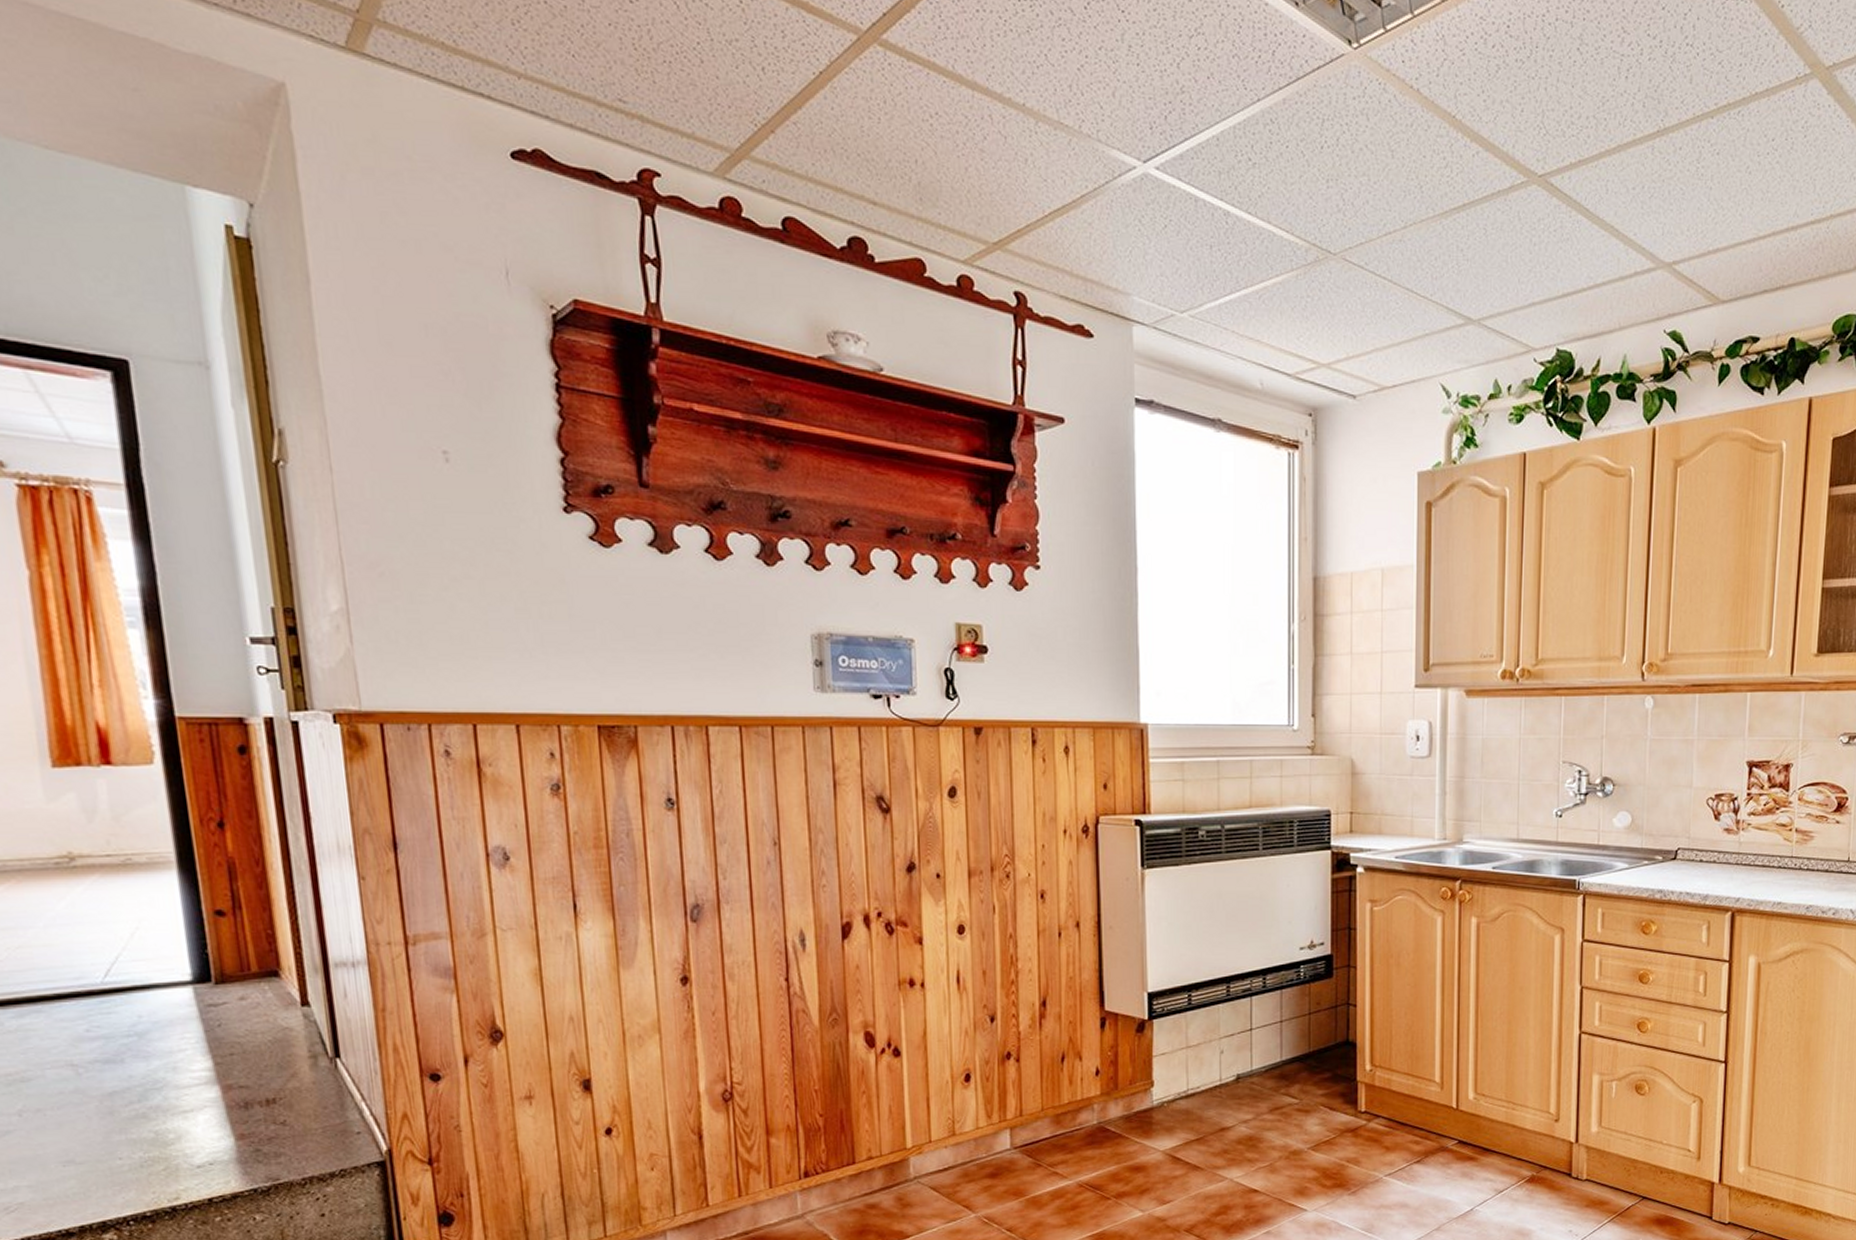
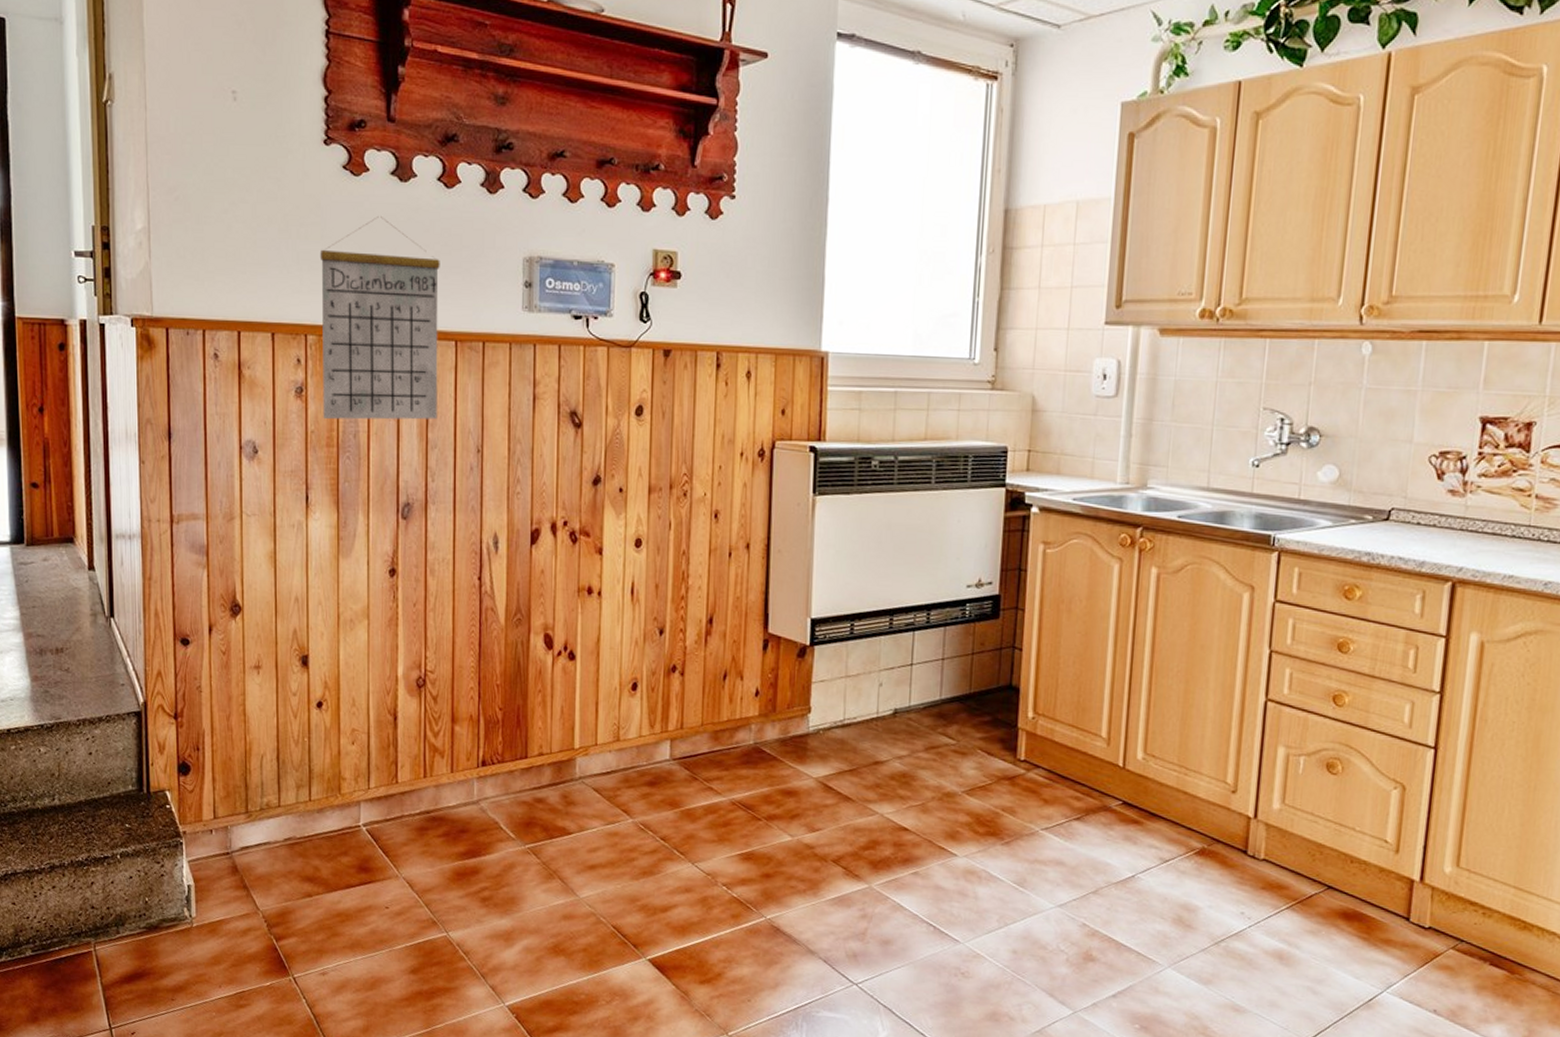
calendar: none [568,592,725,819] -> present [320,216,440,420]

